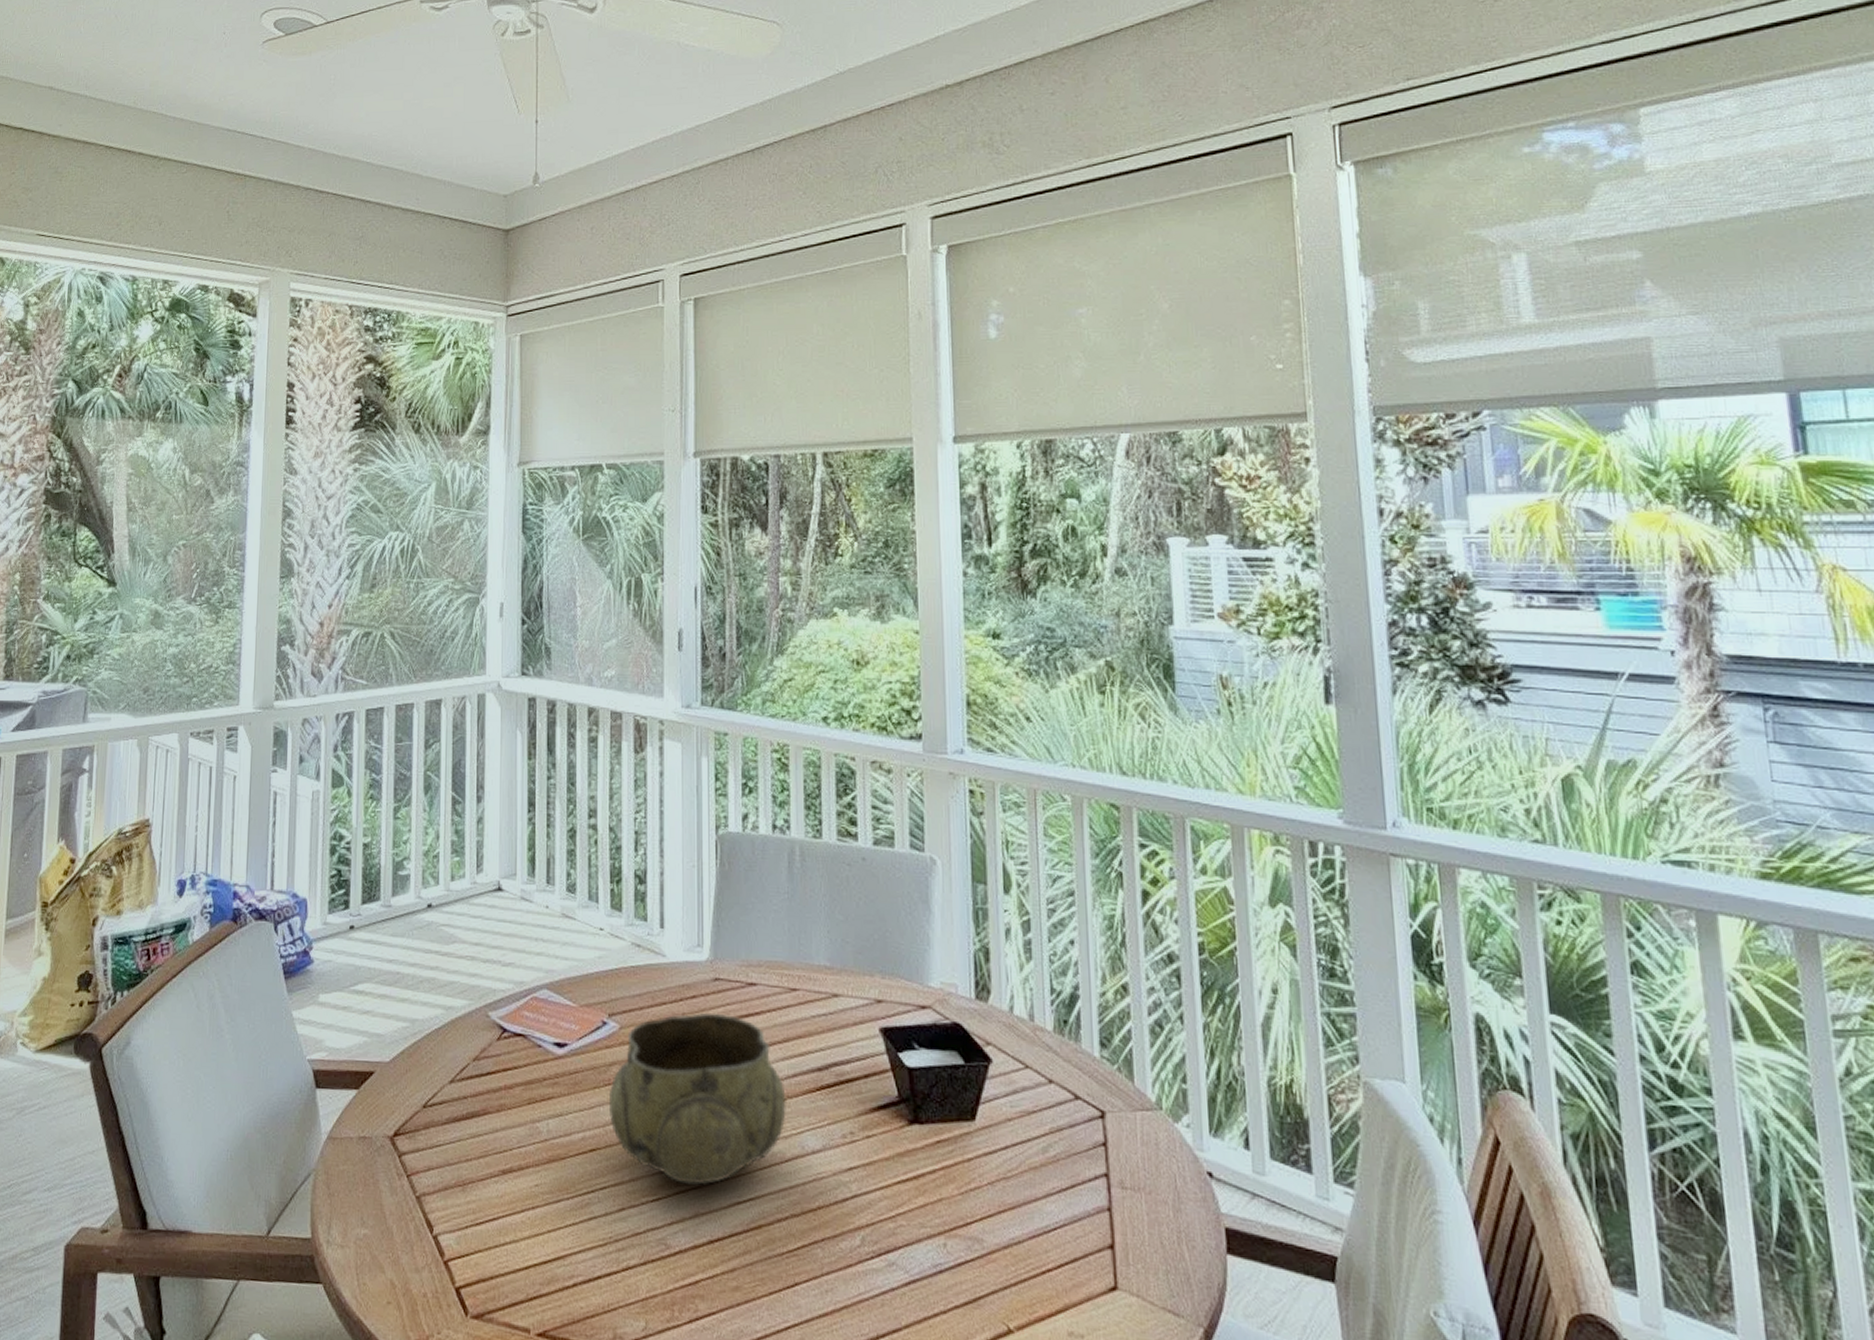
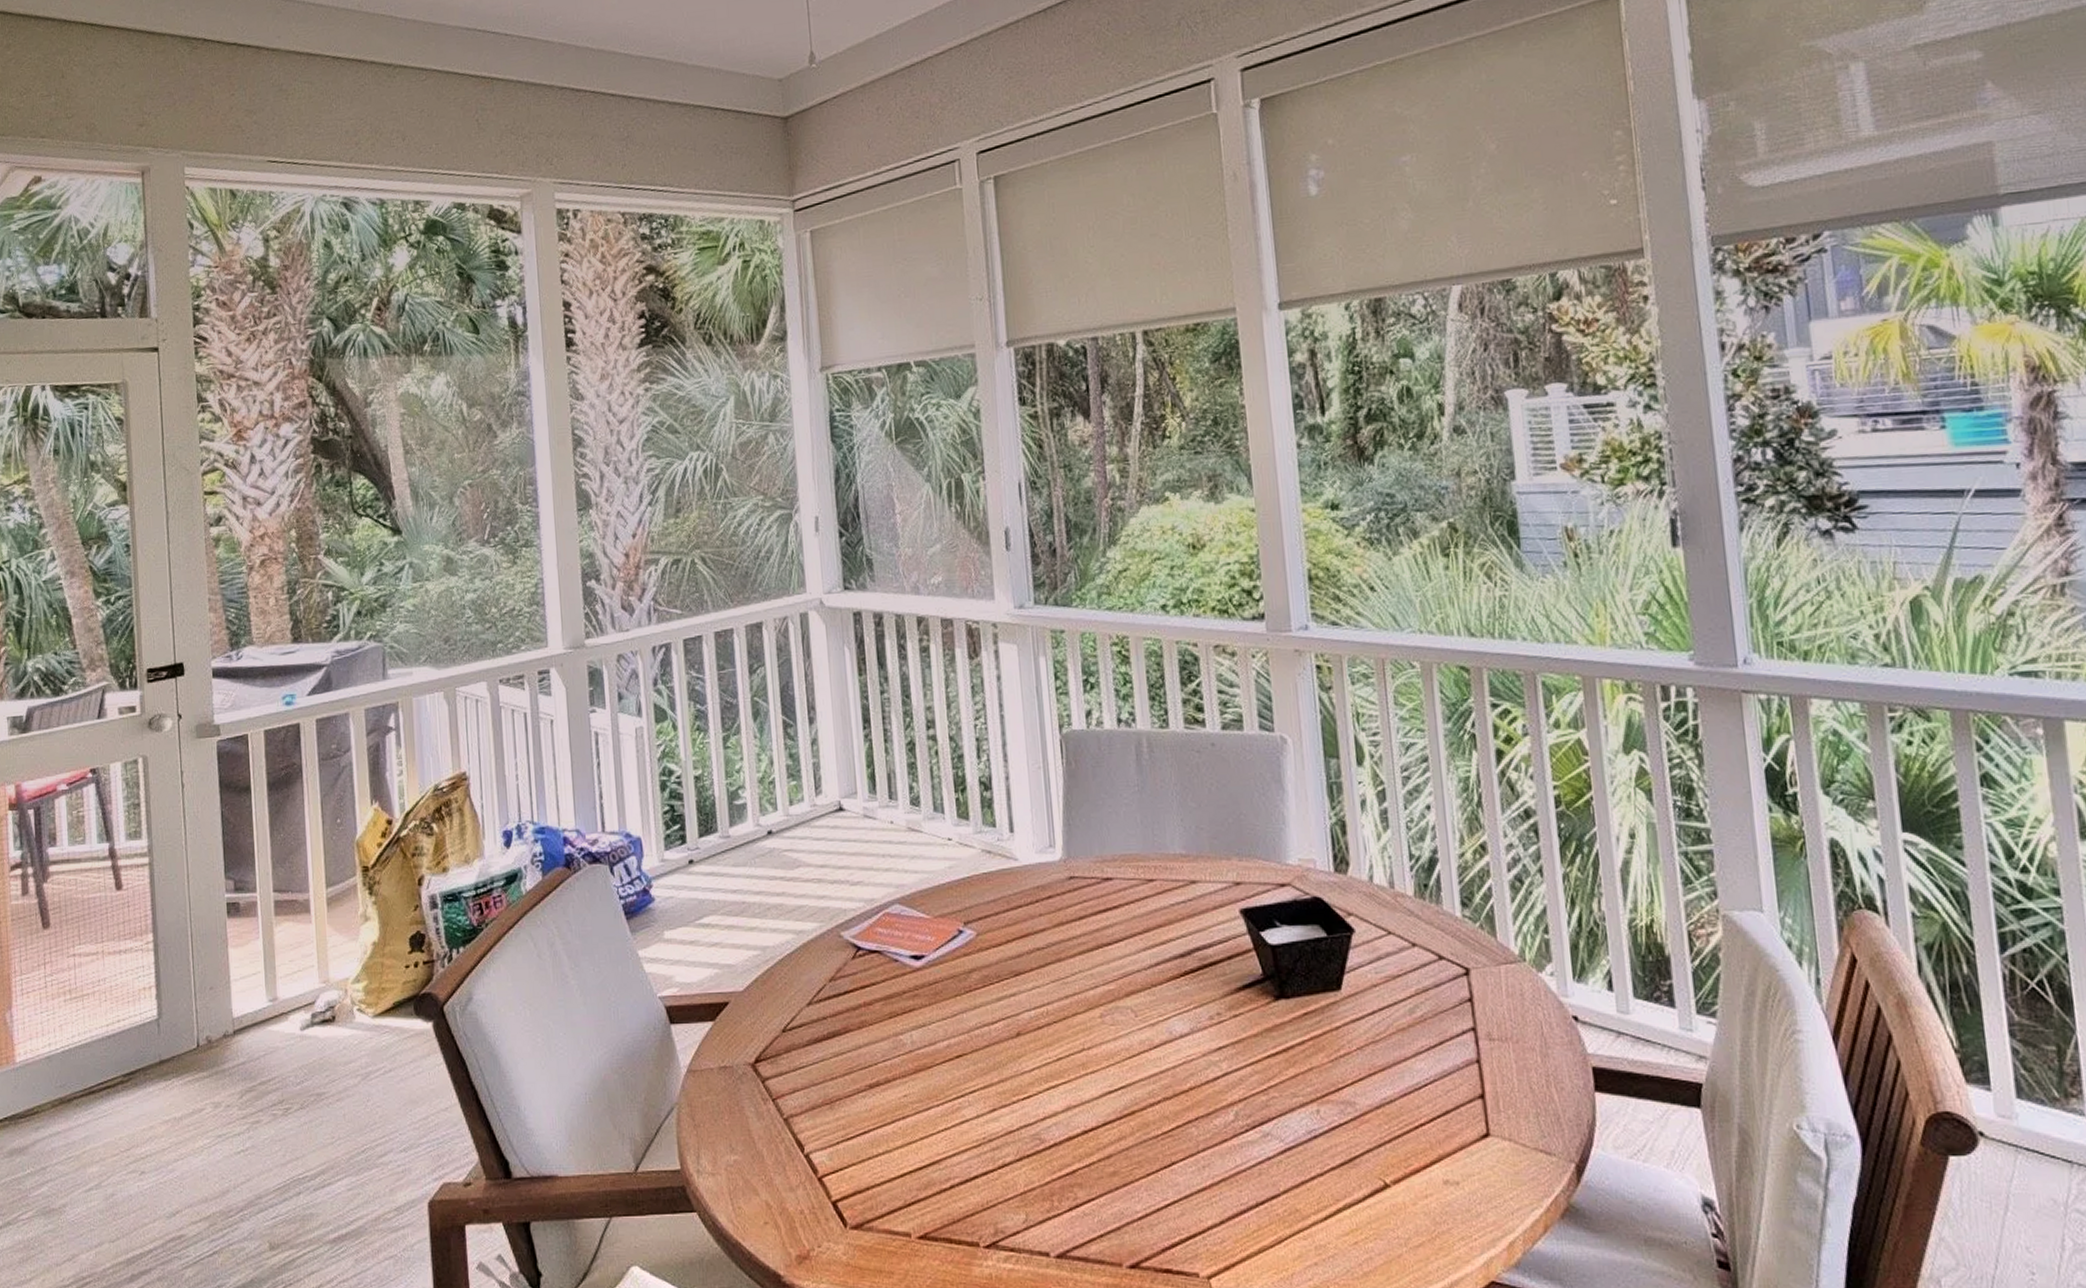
decorative bowl: present [608,1013,786,1185] -> none [971,910,1152,1079]

